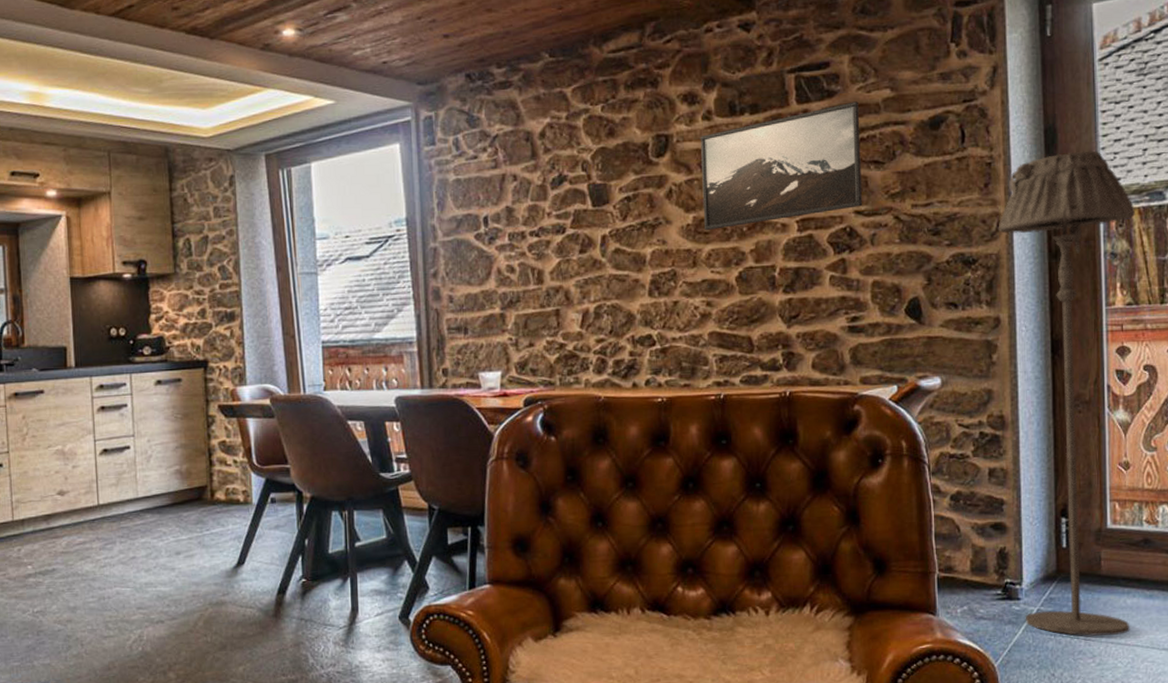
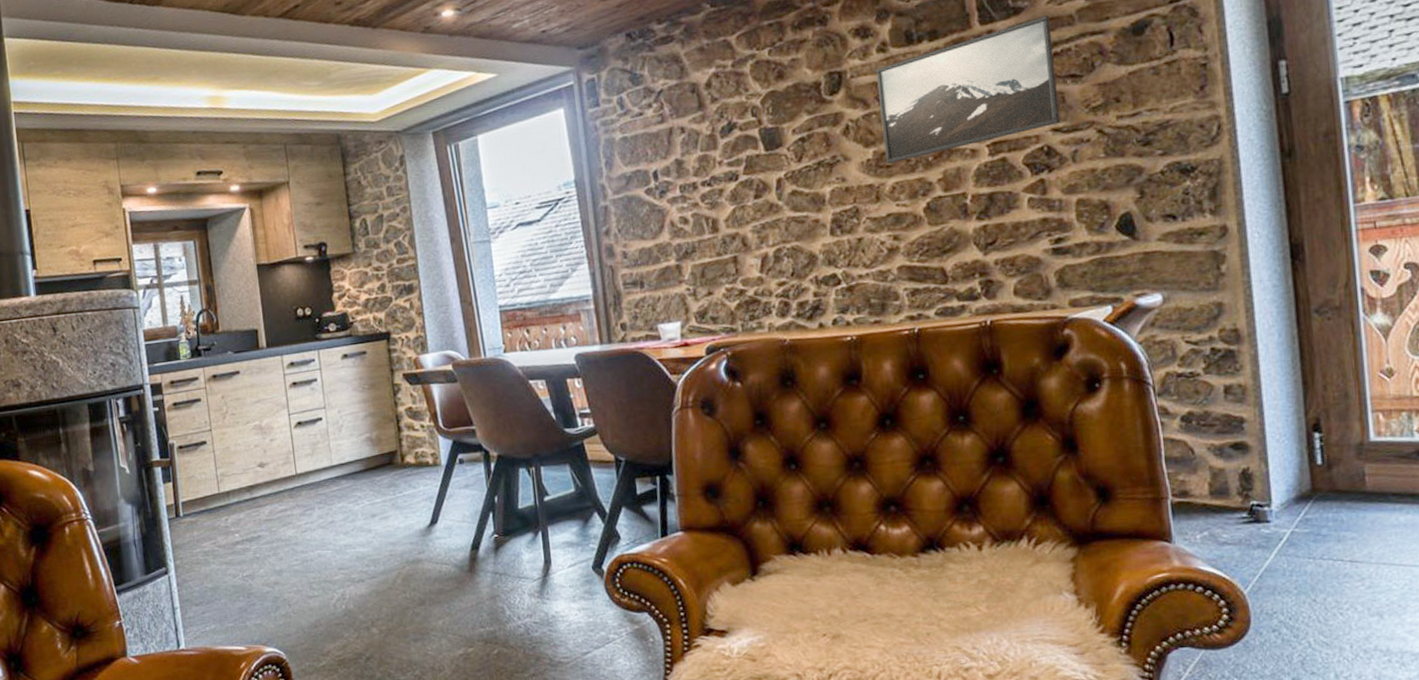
floor lamp: present [998,150,1135,636] -> none [1219,38,1406,558]

